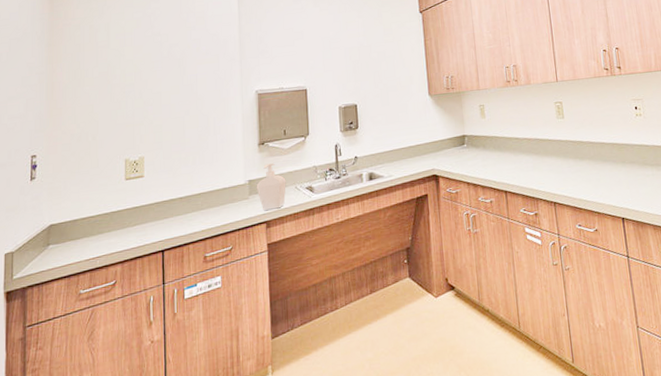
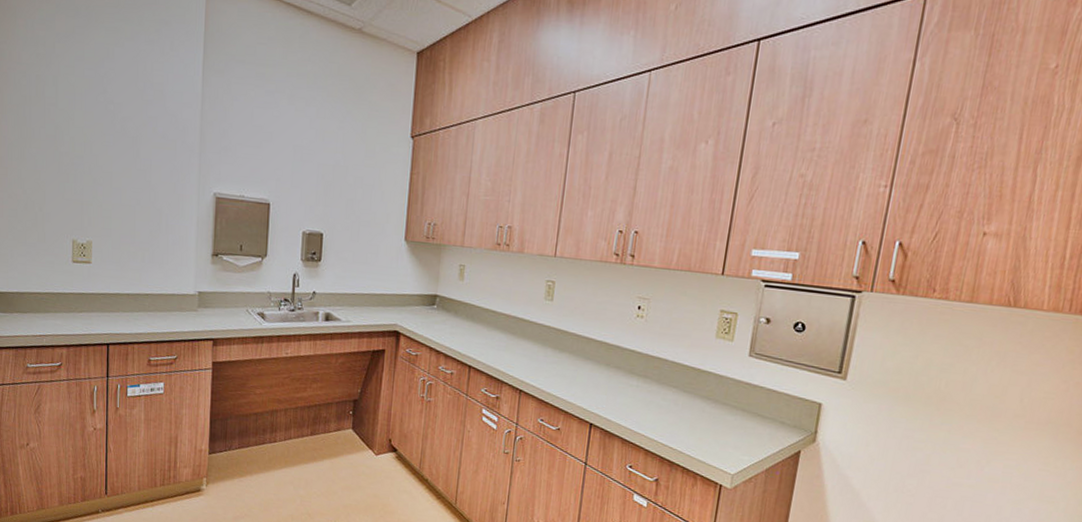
soap bottle: present [256,163,286,211] -> none [206,278,238,329]

